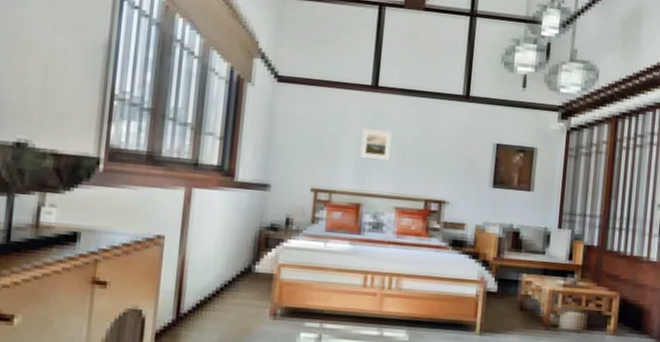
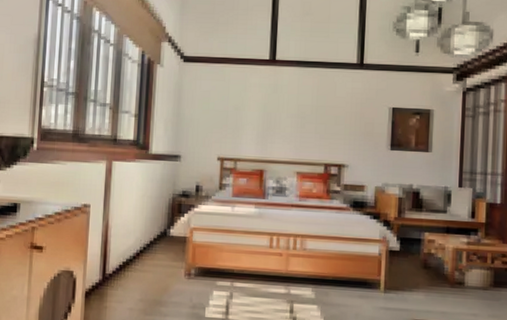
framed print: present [360,127,392,161] -> none [261,99,291,129]

